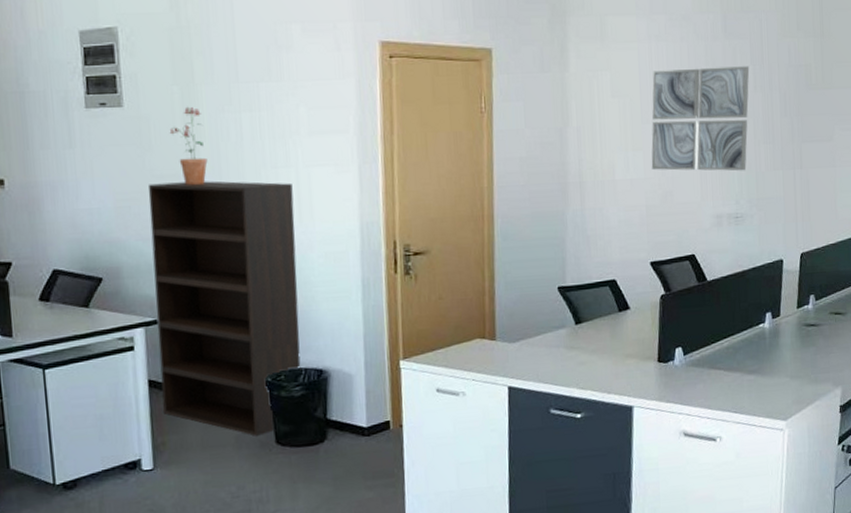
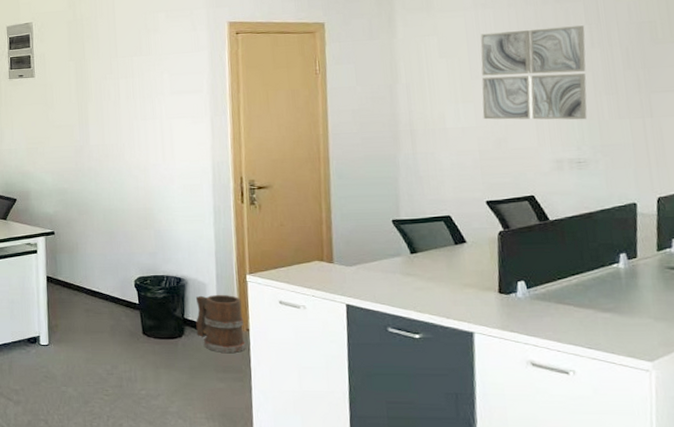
bookshelf: present [148,181,301,436] -> none [50,129,163,327]
potted plant: present [169,106,208,185] -> none [66,75,94,132]
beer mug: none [340,386,399,456] -> present [195,294,246,353]

